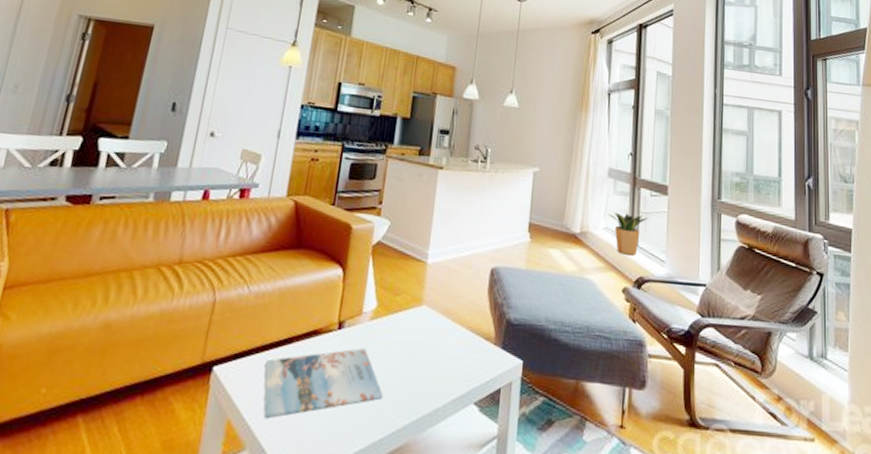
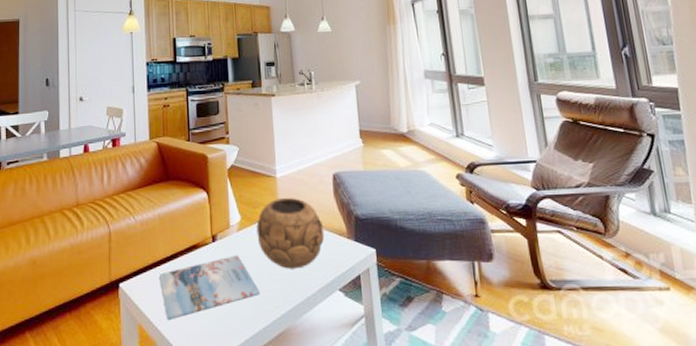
decorative bowl: none [391,287,470,373] -> present [256,197,325,269]
potted plant: present [608,211,649,256] -> none [431,107,471,145]

